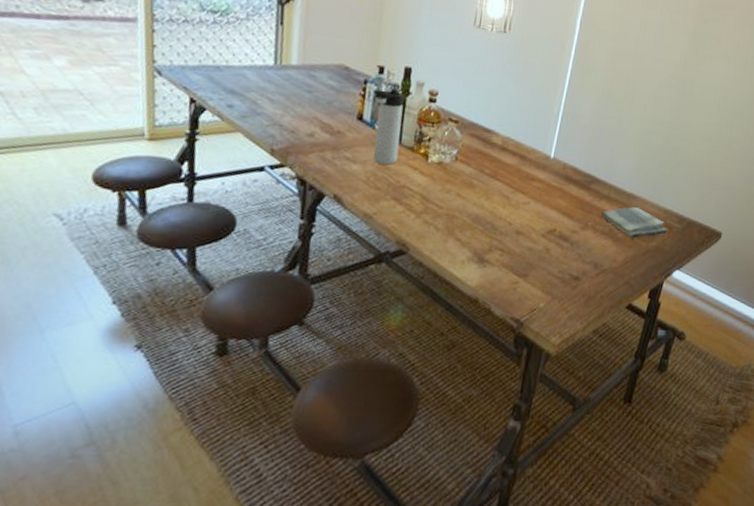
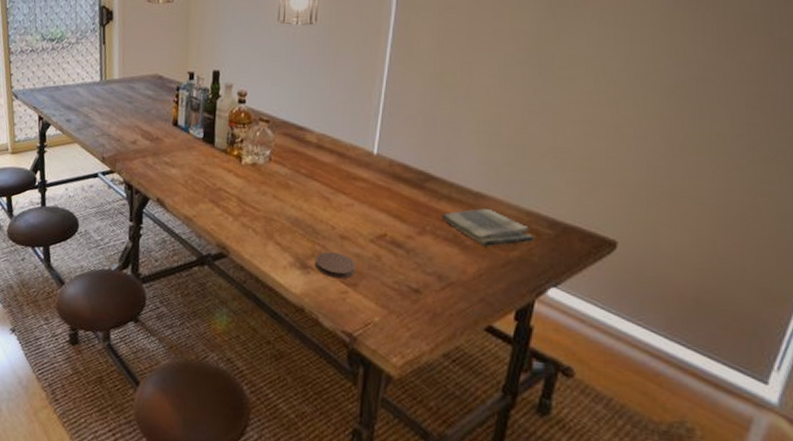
thermos bottle: present [373,89,404,165] -> none [185,93,215,168]
coaster: none [491,246,528,271] -> present [315,251,356,279]

